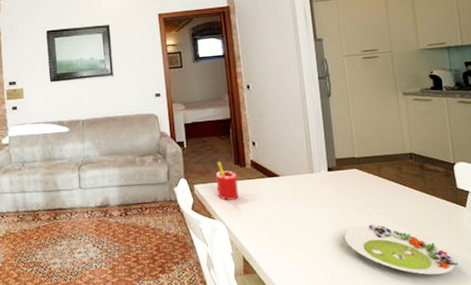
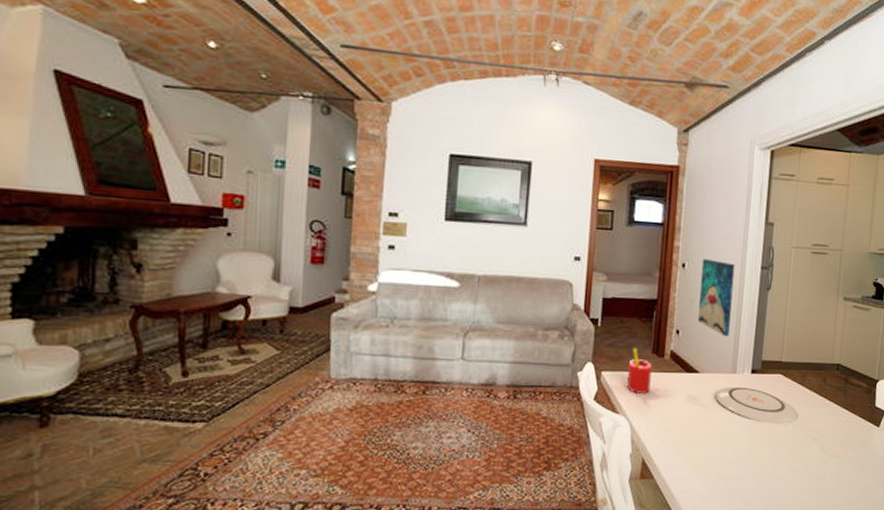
wall art: none [264,78,300,142] -> present [698,258,735,337]
plate: none [298,184,382,215] -> present [715,386,799,424]
salad plate: present [344,224,458,275] -> none [754,435,860,495]

